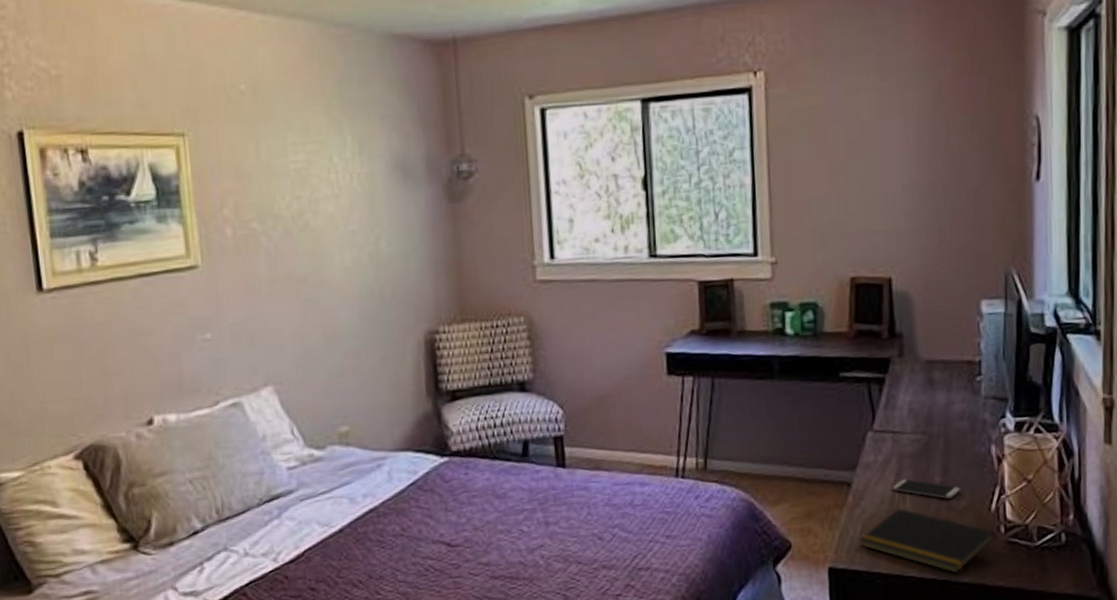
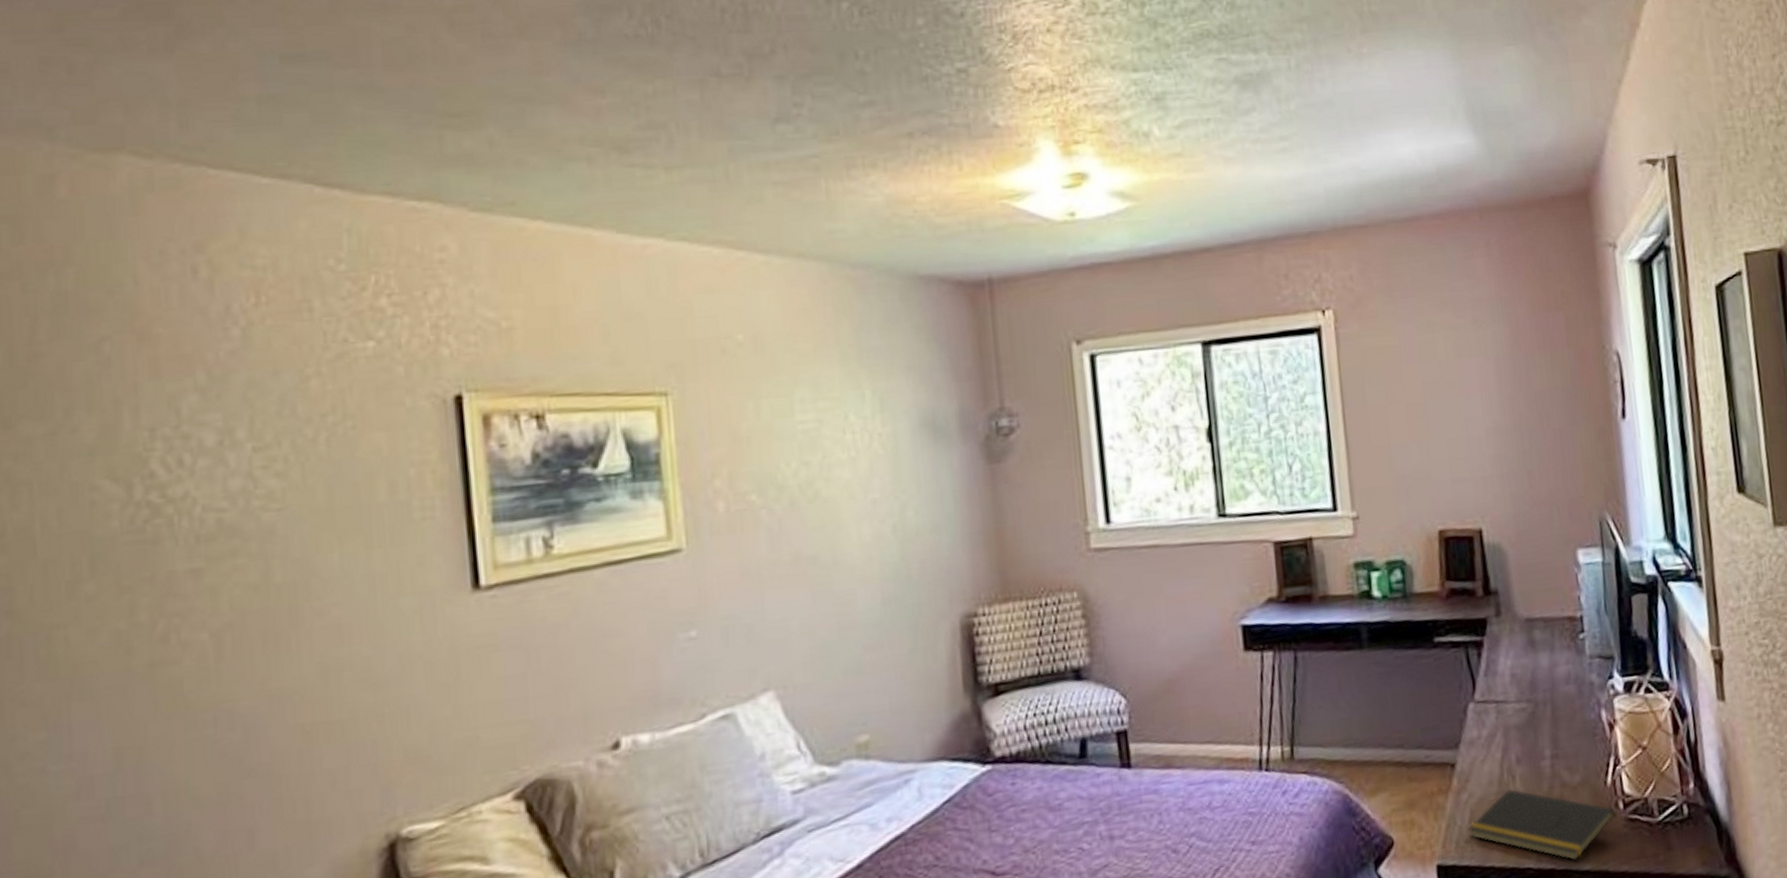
smartphone: present [892,479,960,499] -> none [1500,755,1573,775]

